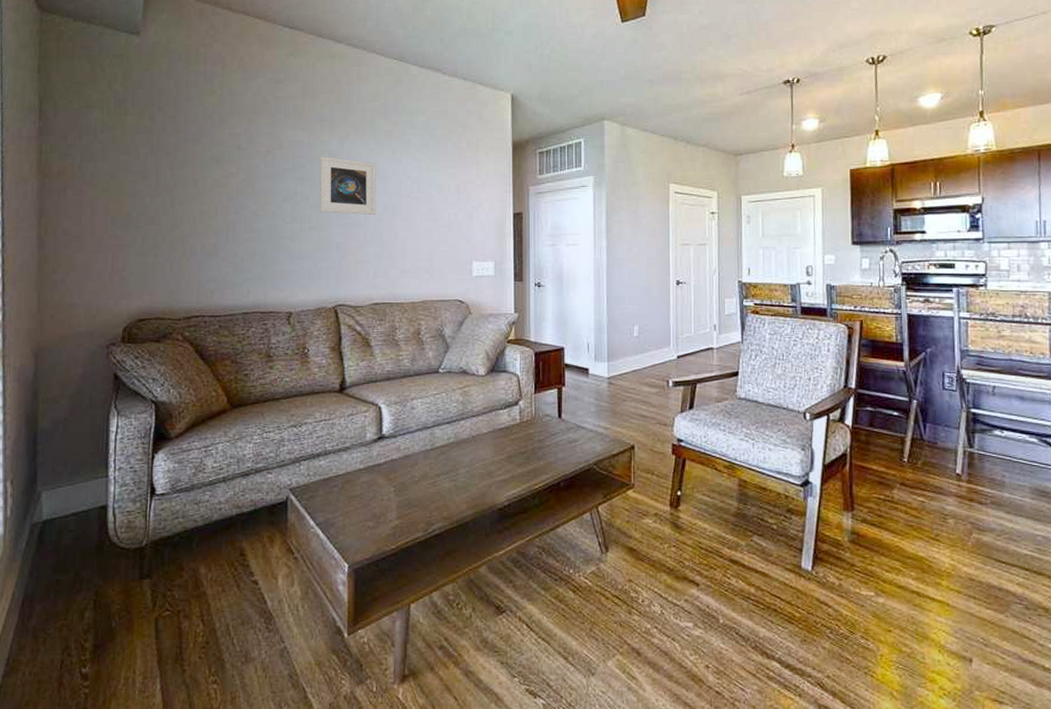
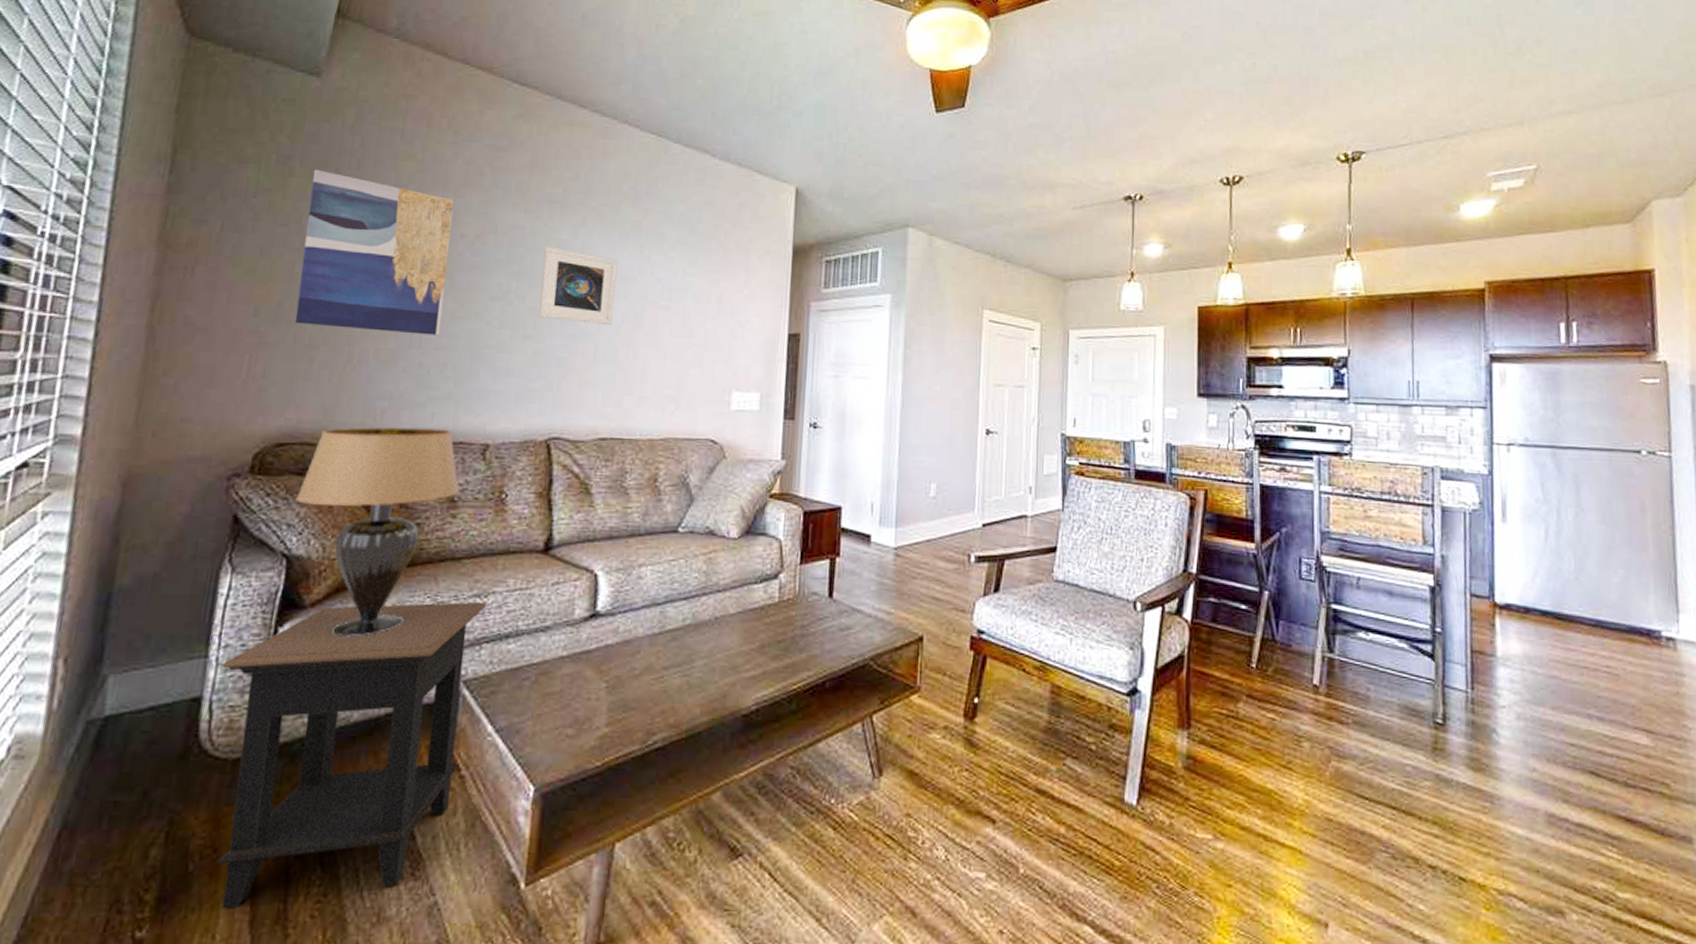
side table: none [118,430,301,652] -> present [216,601,486,909]
wall art: none [141,108,248,231] -> present [294,169,454,336]
table lamp: none [157,302,274,459] -> present [296,427,460,637]

